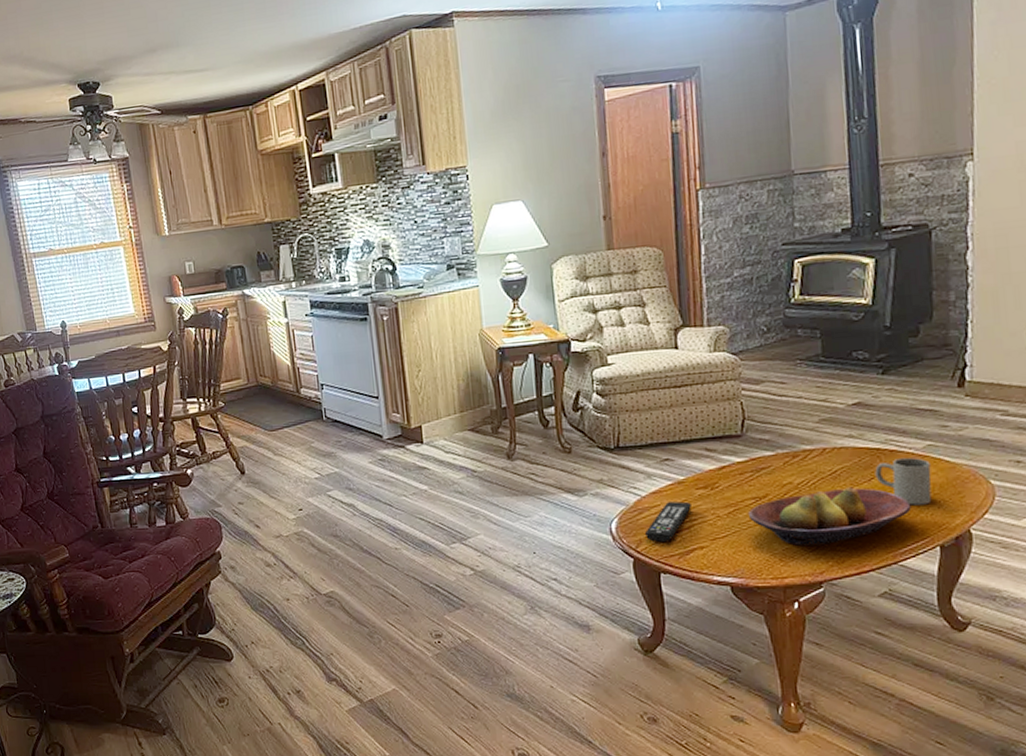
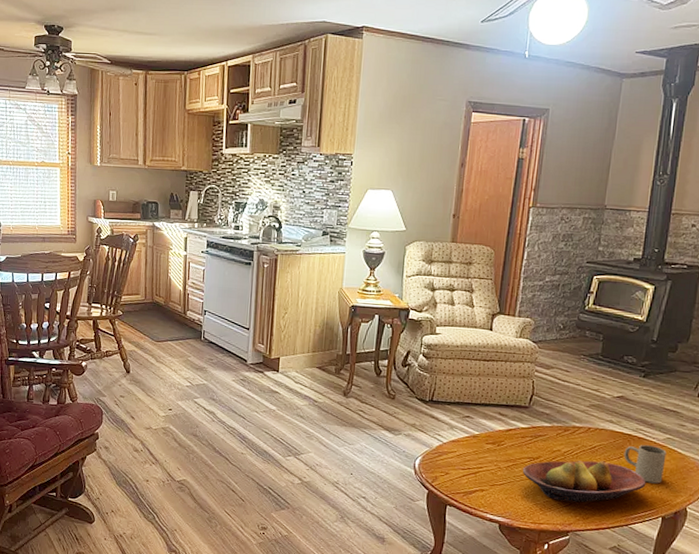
remote control: present [645,501,692,542] -> none [441,450,480,481]

